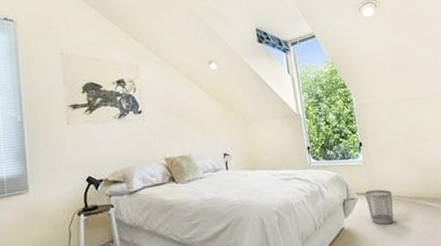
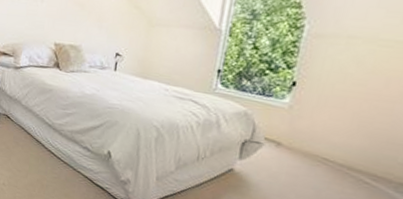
wastebasket: present [364,189,394,225] -> none [273,139,316,186]

